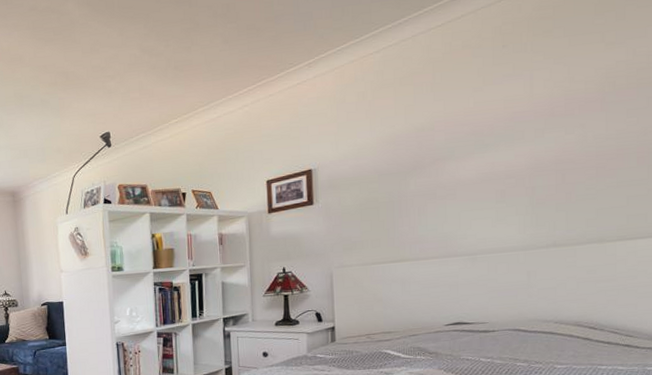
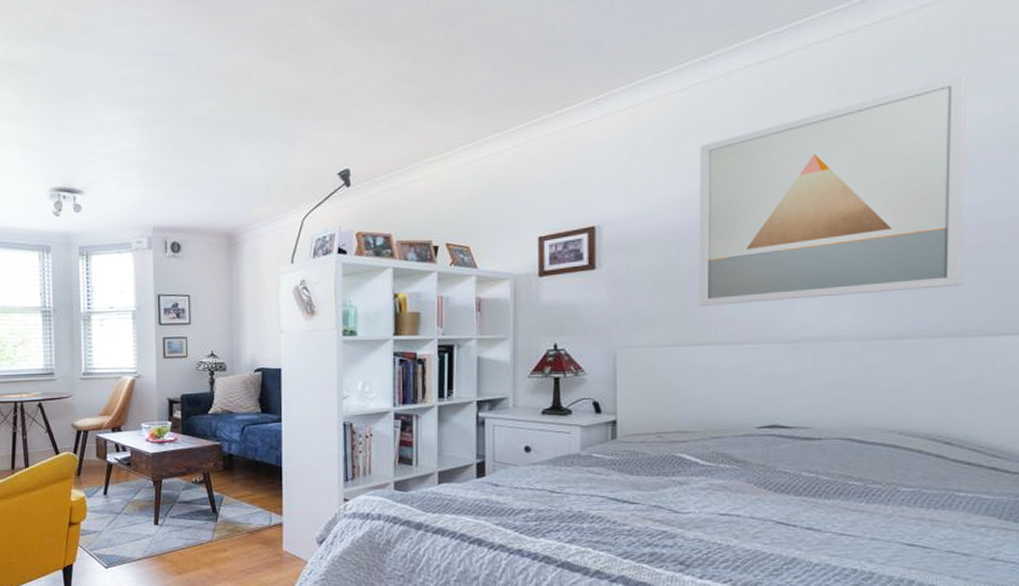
wall art: none [393,28,603,230] -> present [698,74,966,306]

